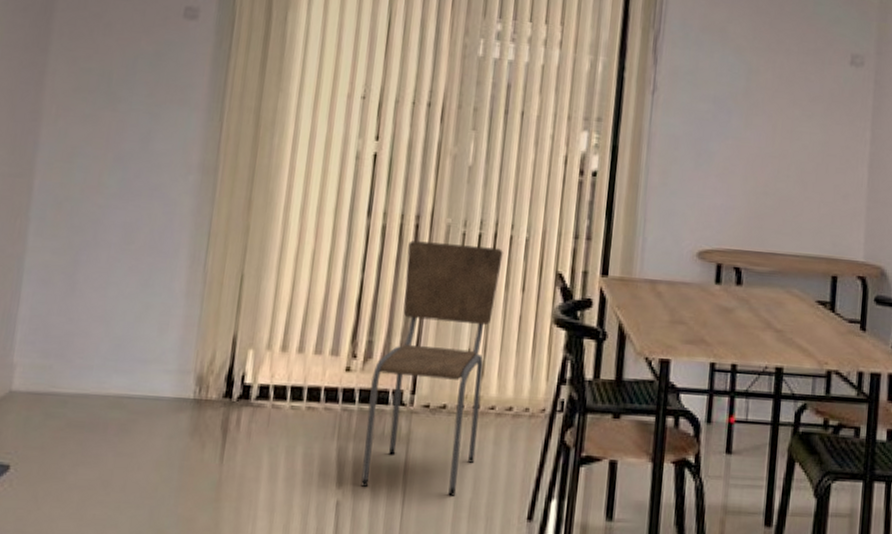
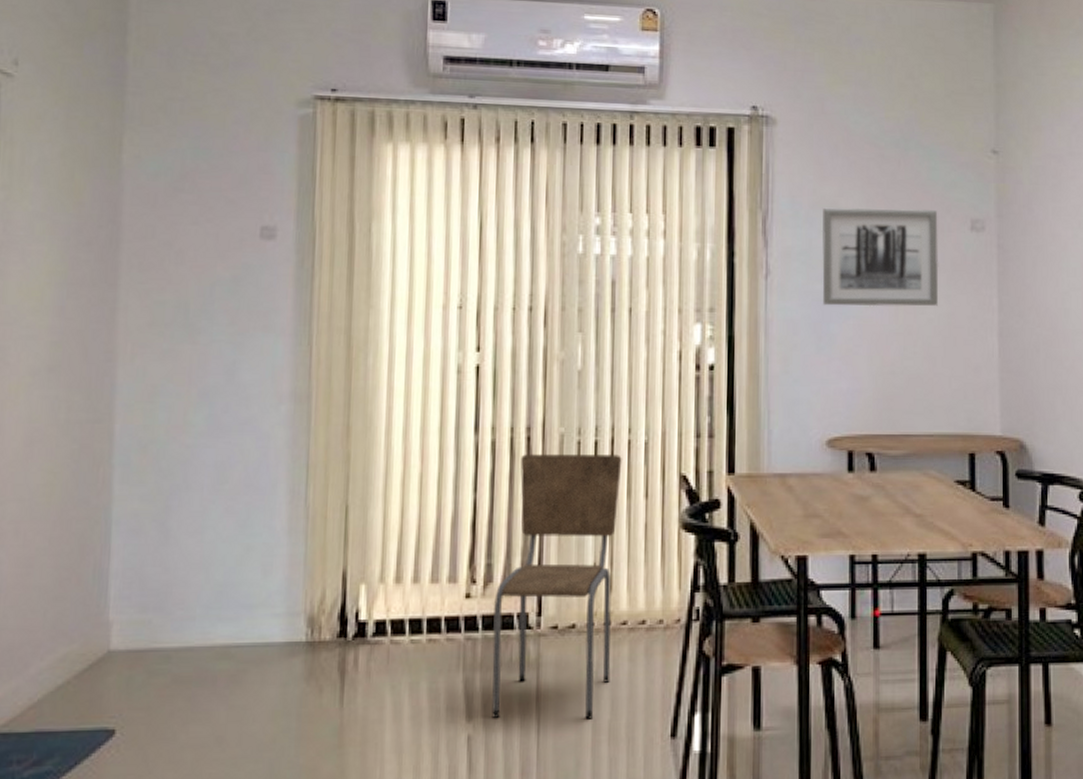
wall art: none [705,32,821,134] -> present [822,207,939,307]

